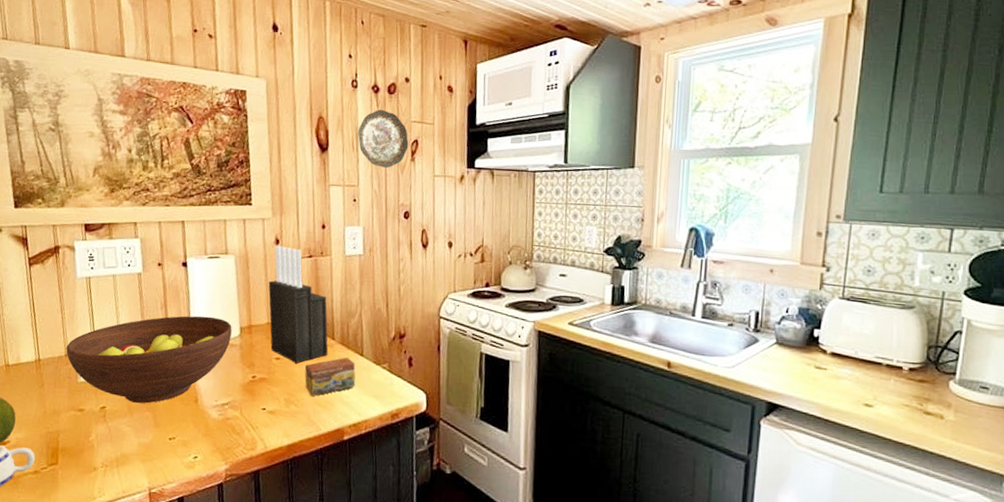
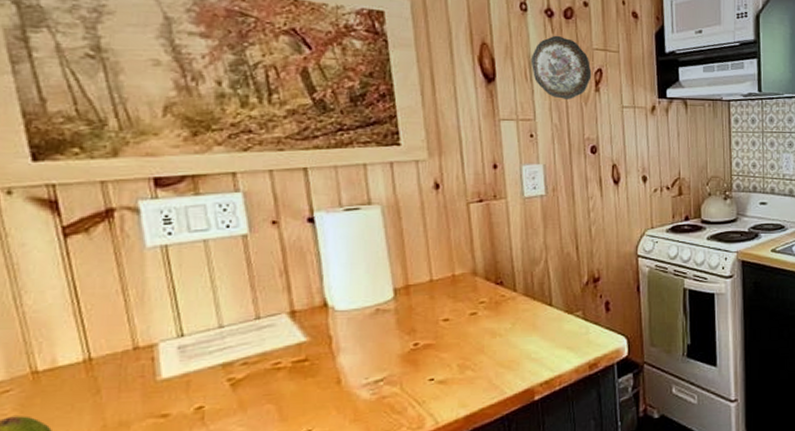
fruit bowl: present [66,315,232,404] -> none [134,280,383,396]
knife block: present [268,245,329,363] -> none [428,191,510,323]
tea box: present [304,357,356,396] -> none [481,310,545,357]

